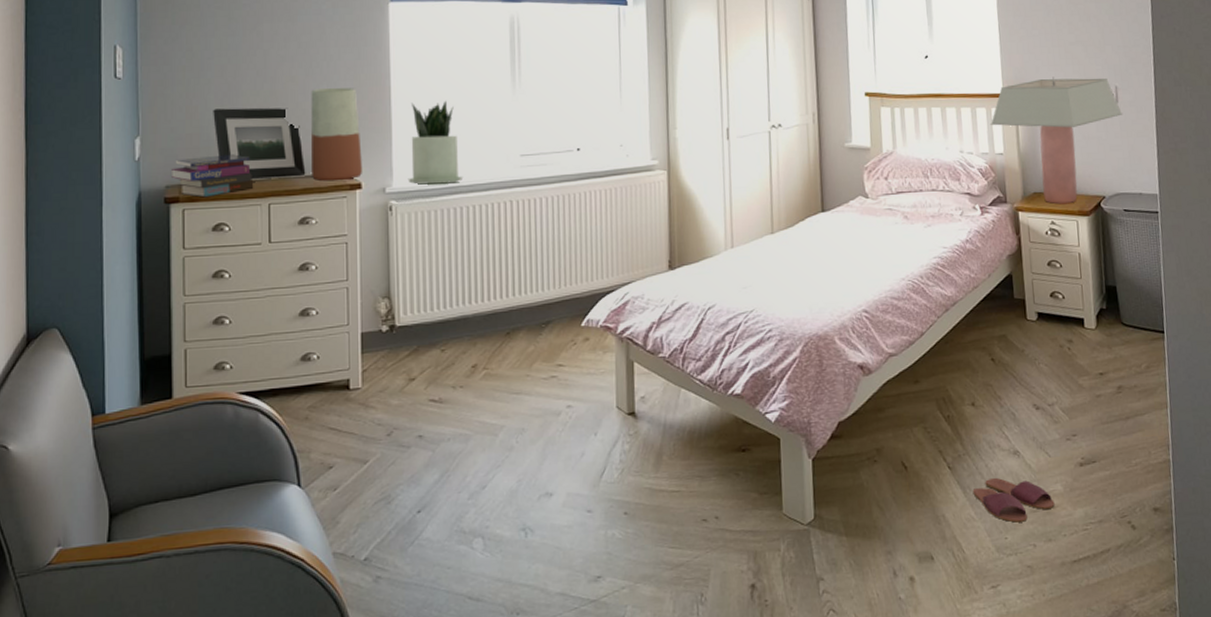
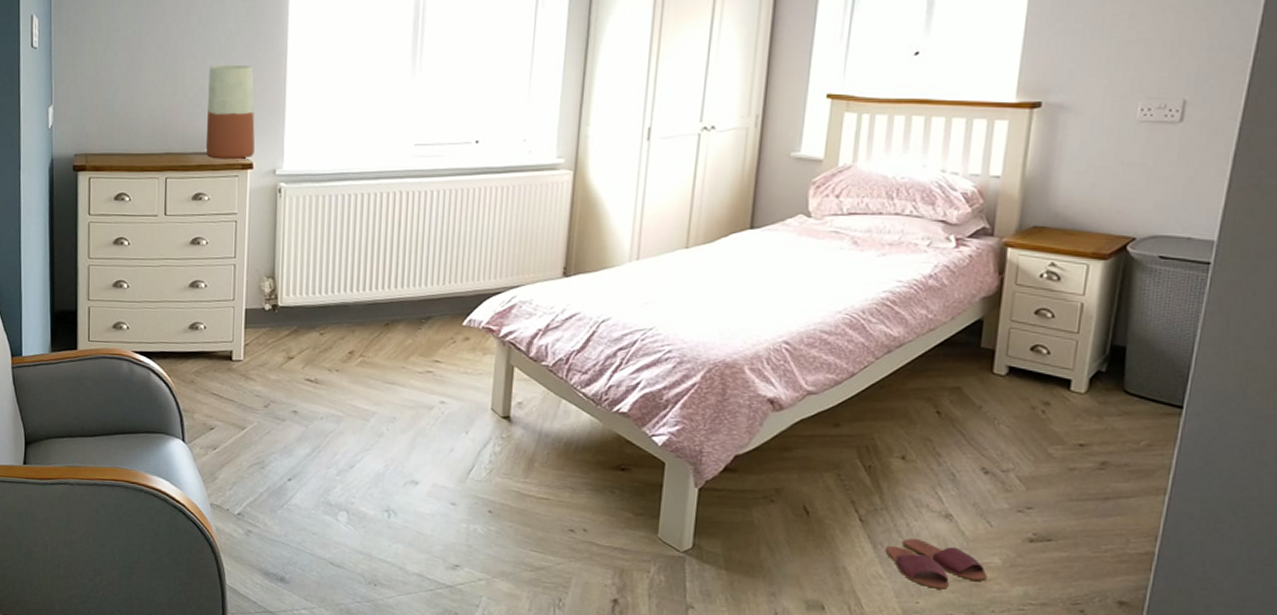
books: present [172,154,254,198] -> none [80,127,153,168]
picture frame: present [213,108,306,179] -> none [118,81,201,153]
planter: present [408,101,464,185] -> none [298,83,354,170]
table lamp: present [990,77,1123,205] -> none [989,84,1187,244]

